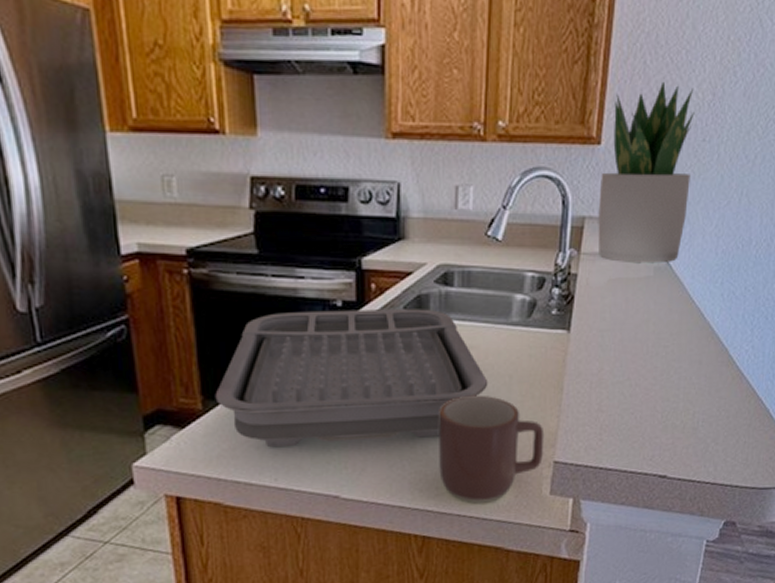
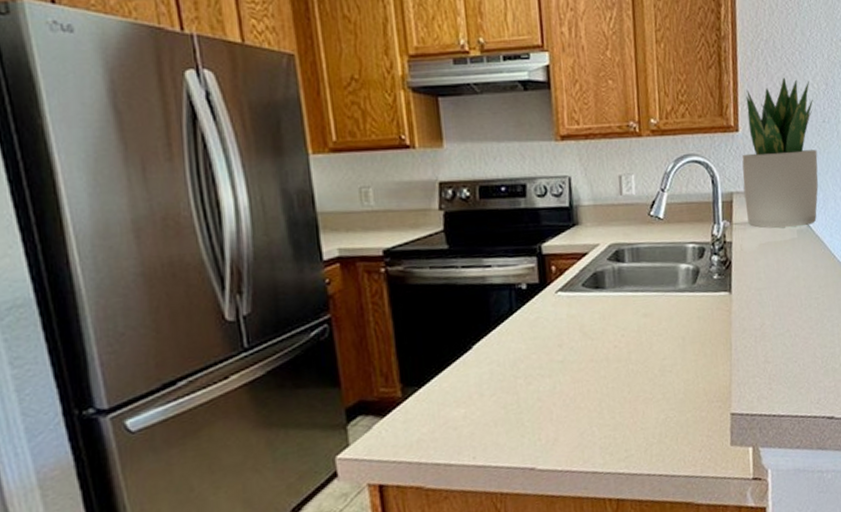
dish rack: present [215,309,488,448] -> none [413,284,664,427]
mug: present [439,395,545,503] -> none [621,358,721,462]

